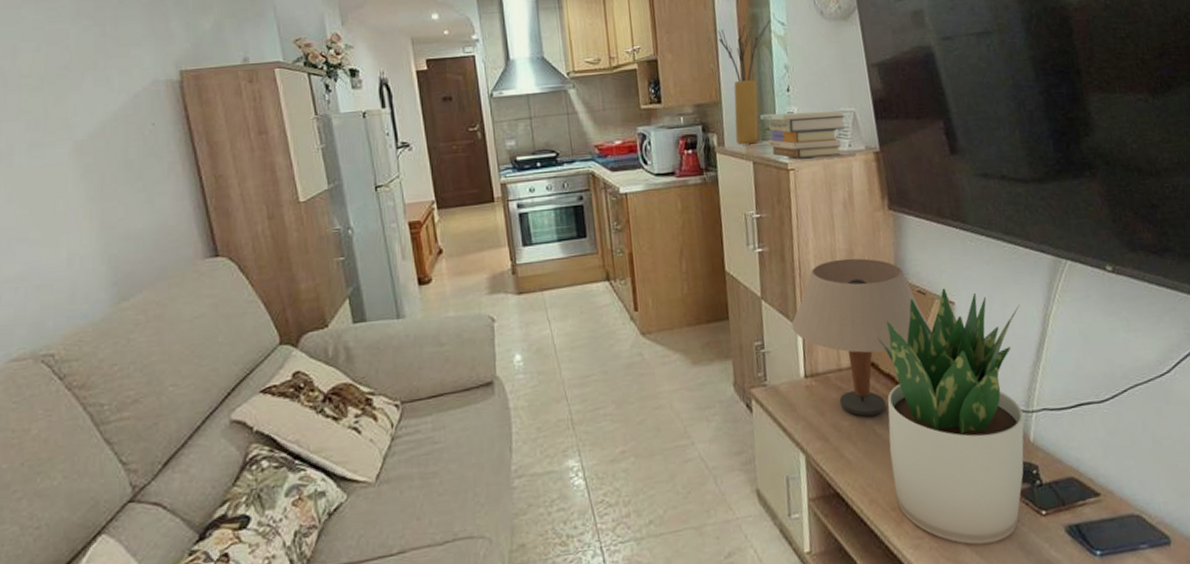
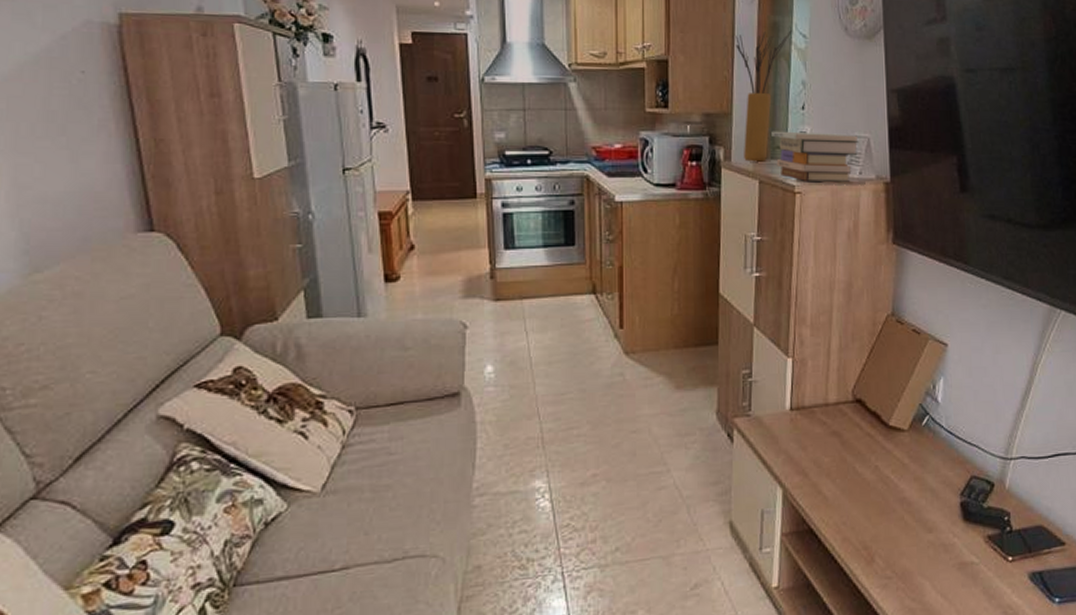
table lamp: present [791,258,930,417] -> none [782,290,921,454]
planter: present [877,288,1024,545] -> none [867,329,1011,587]

